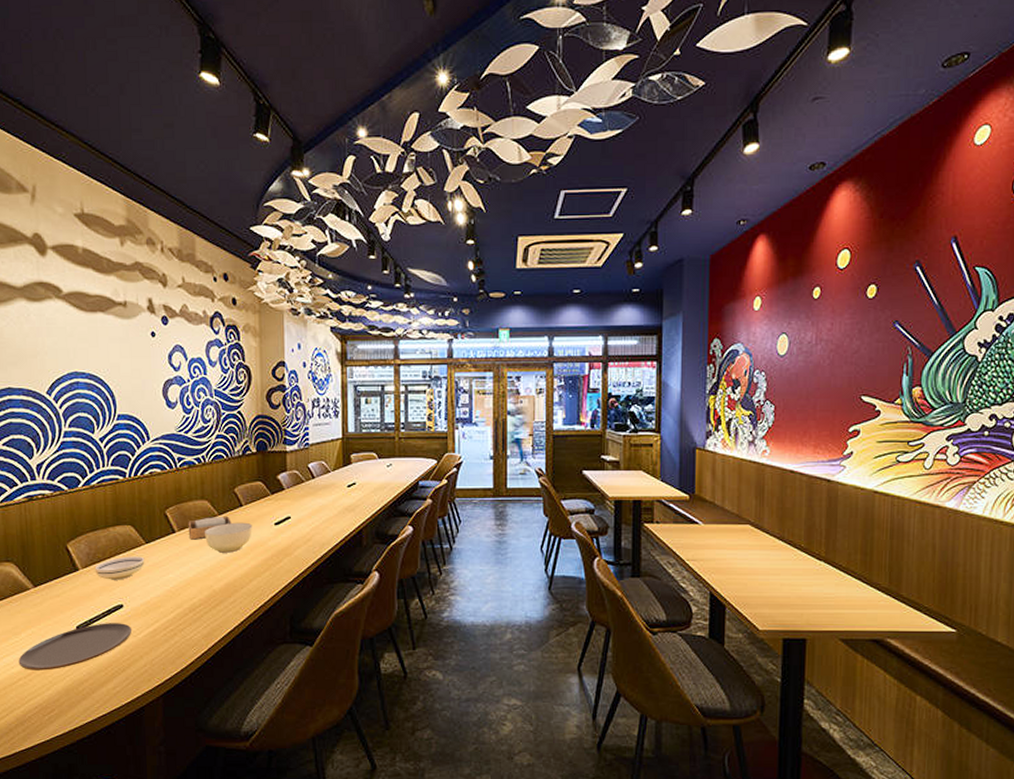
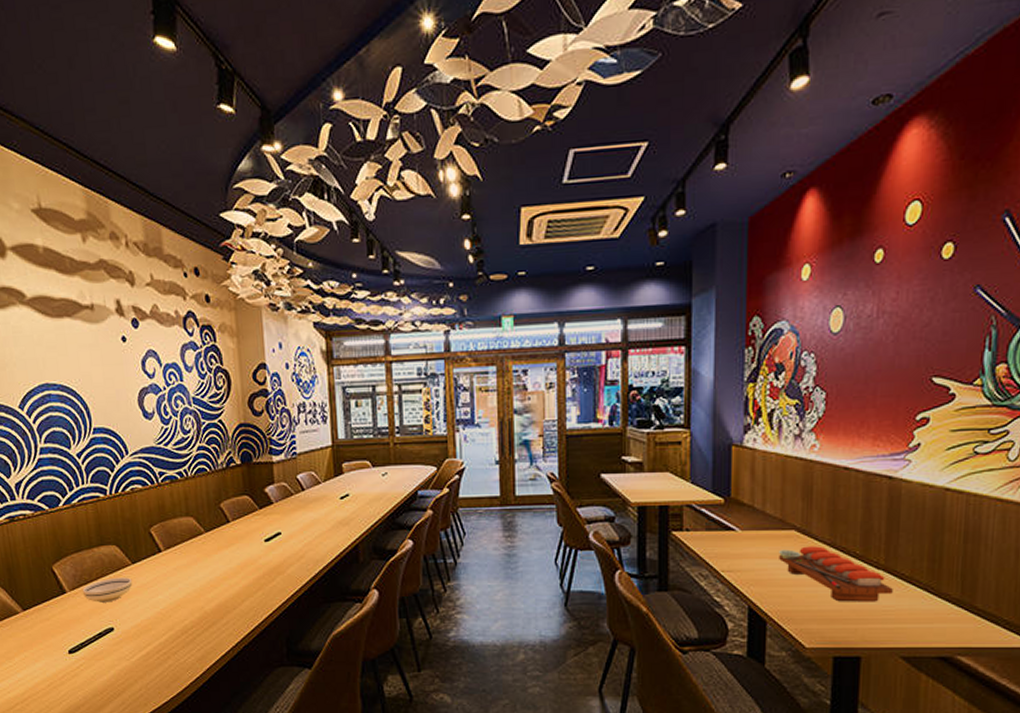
plate: present [18,623,132,671] -> none [14,646,125,695]
napkin holder: present [188,516,232,540] -> none [174,533,219,559]
bowl: present [204,522,252,553] -> none [191,539,242,572]
sushi platter: none [735,539,832,590] -> present [778,546,893,602]

